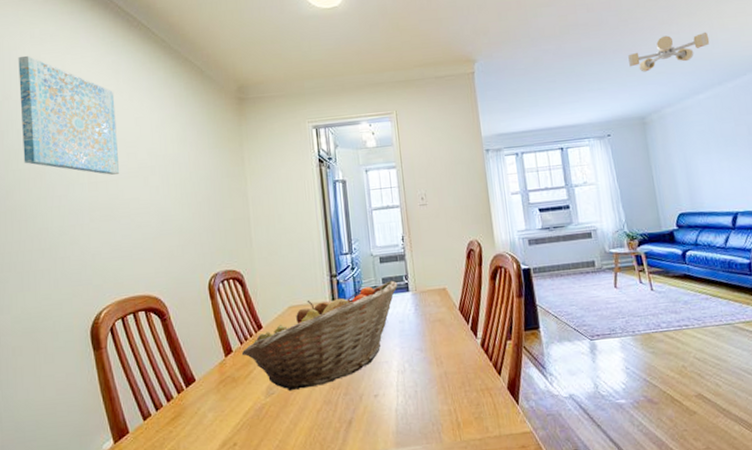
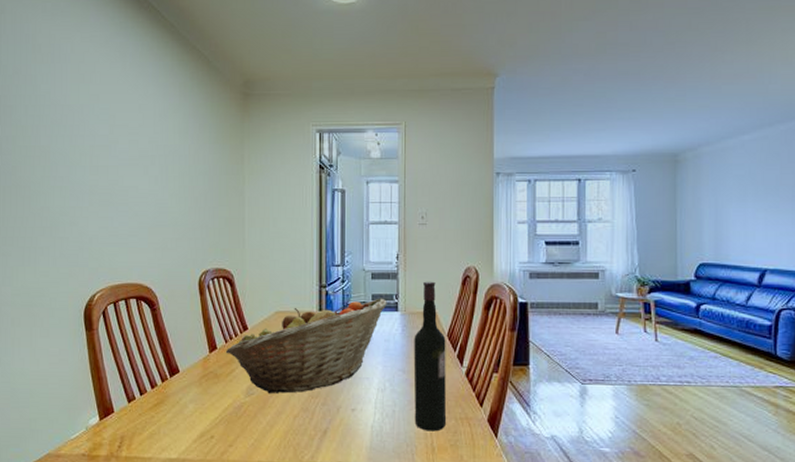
wall art: present [18,55,119,175] -> none [29,30,120,160]
wine bottle: none [427,258,469,408] -> present [413,281,447,432]
ceiling light: present [628,32,710,72] -> none [669,64,767,104]

